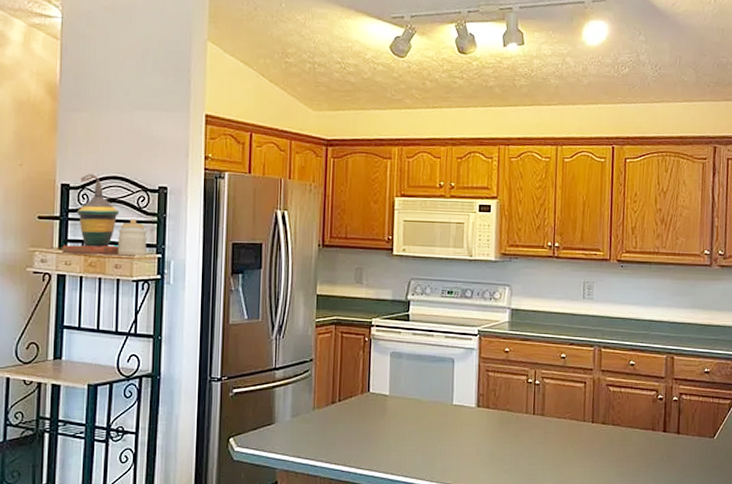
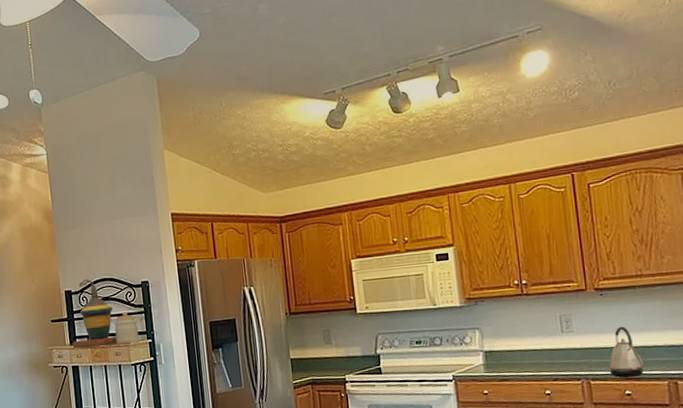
kettle: none [618,299,649,348] -> present [607,326,645,377]

